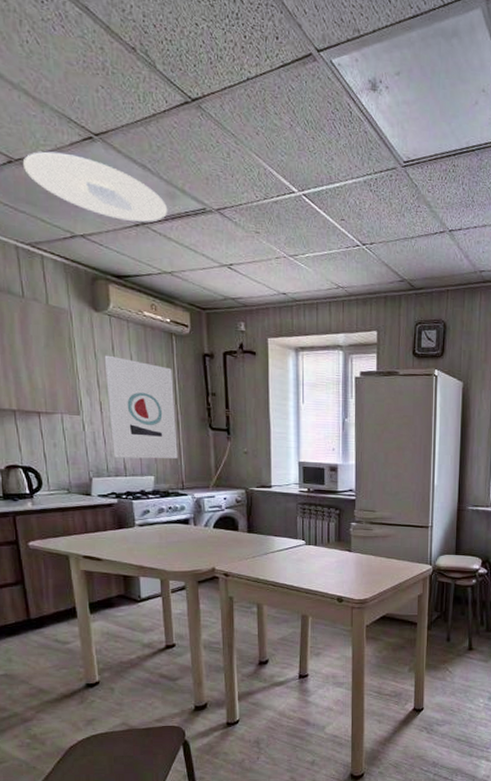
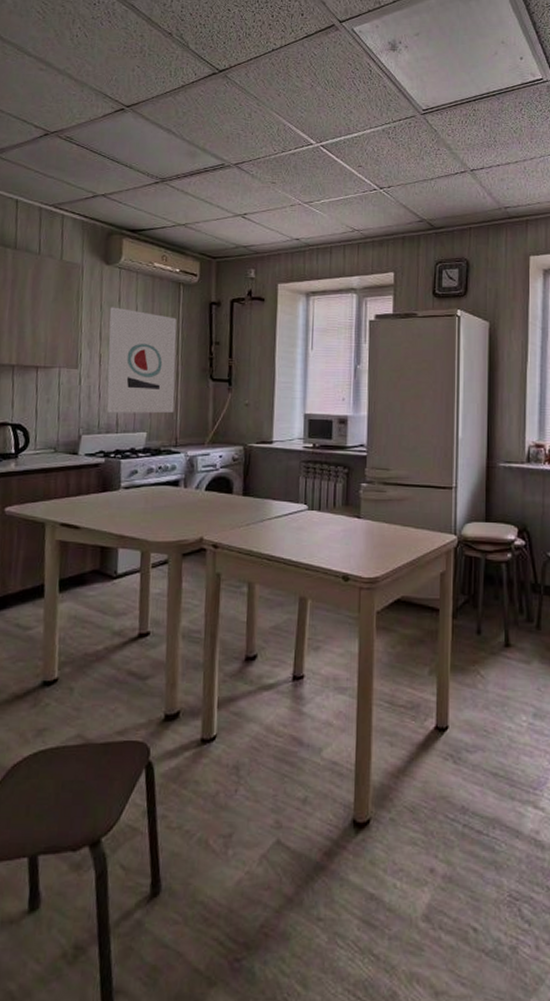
ceiling light: present [22,151,168,222] -> none [57,123,188,179]

